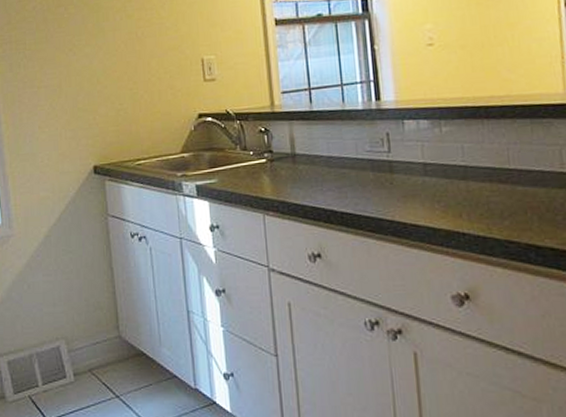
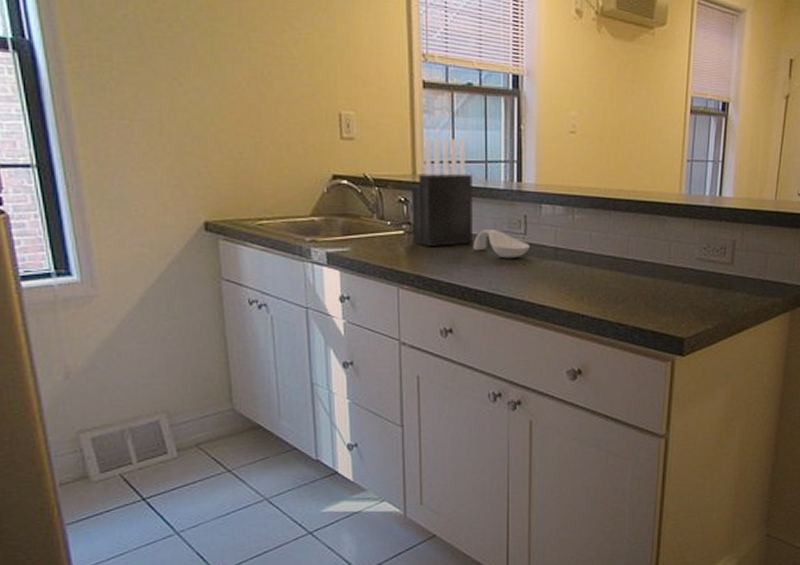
knife block: none [270,65,335,172] -> present [410,137,473,246]
spoon rest: none [335,150,396,179] -> present [473,229,530,259]

